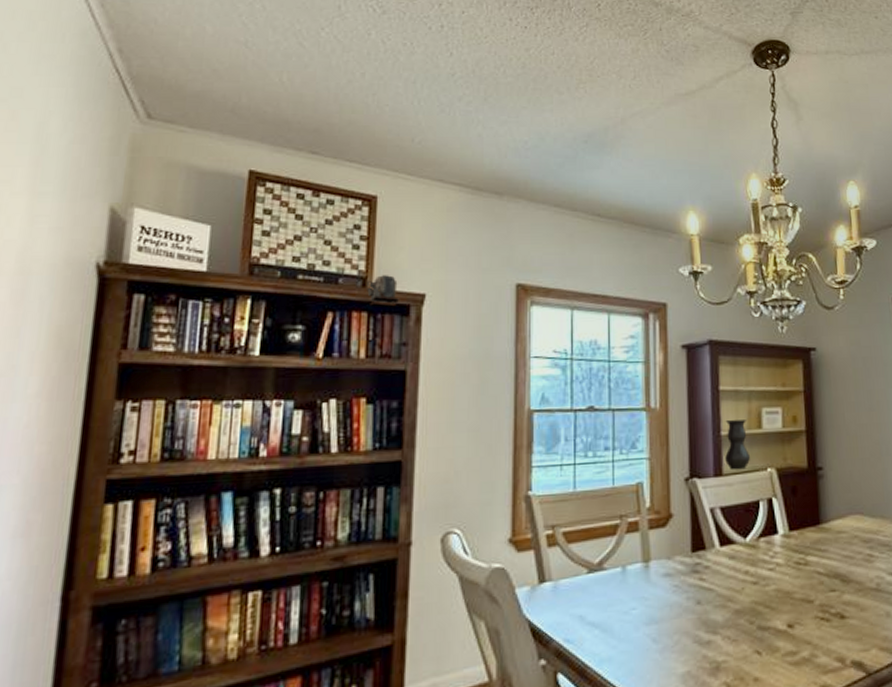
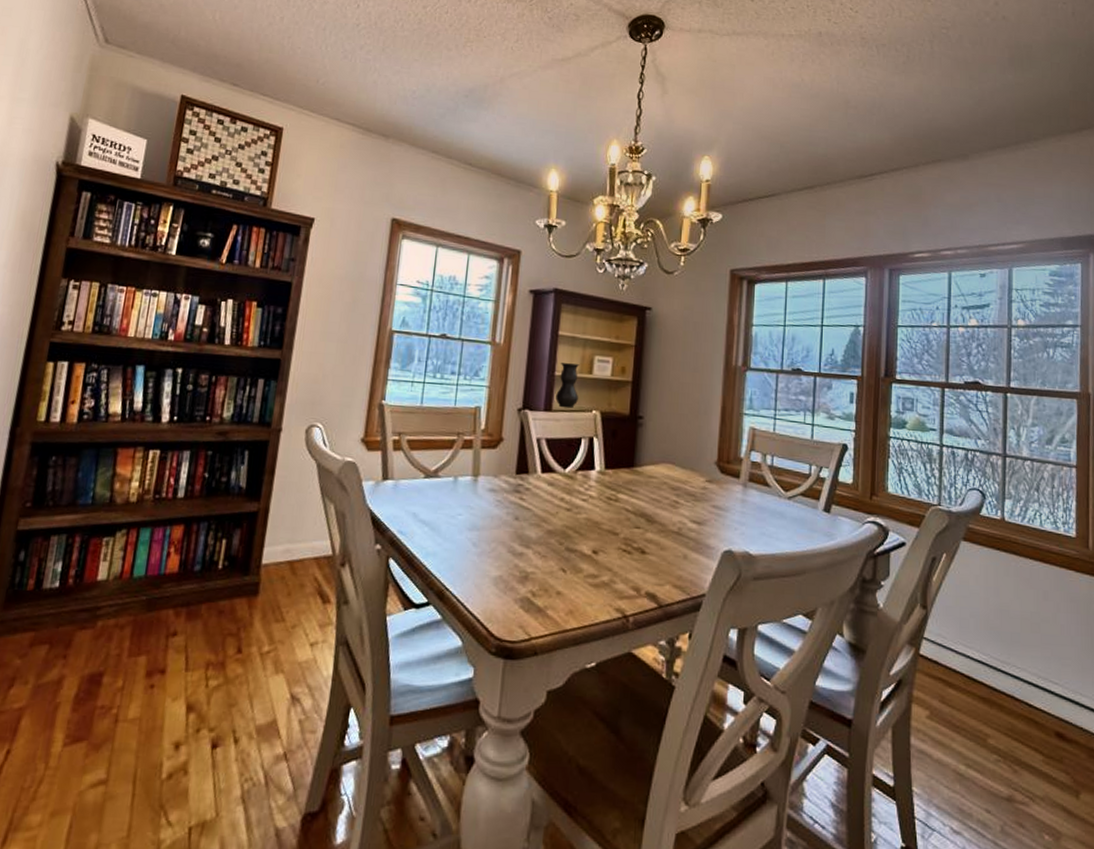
bookend: present [367,275,400,309] -> none [267,197,294,228]

